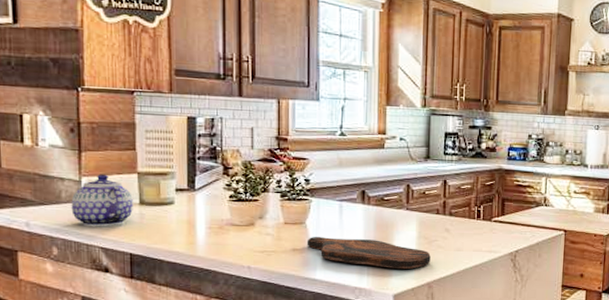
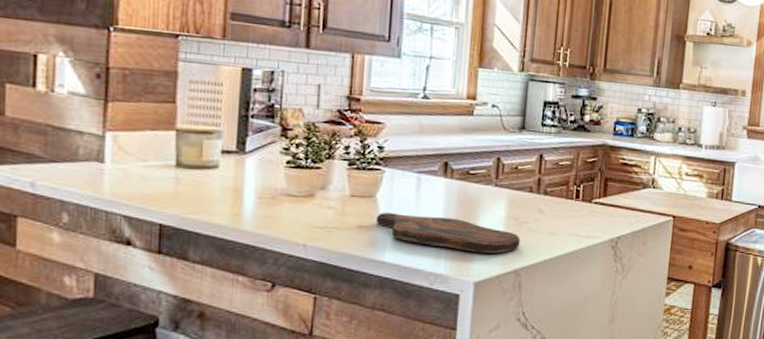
teapot: present [71,174,133,227] -> none [90,129,168,192]

